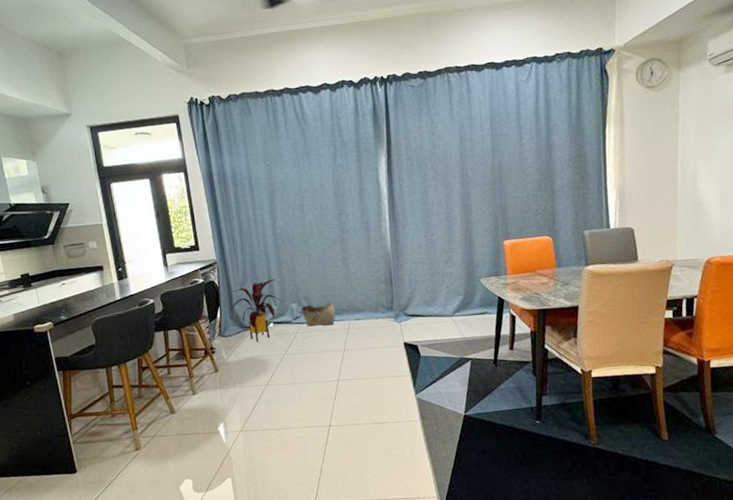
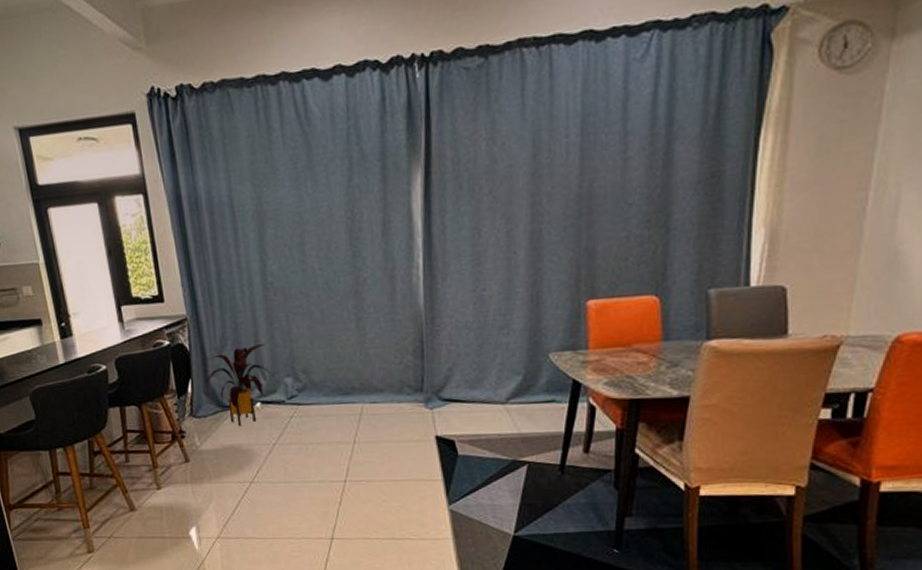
basket: present [302,294,335,327] -> none [299,366,344,409]

